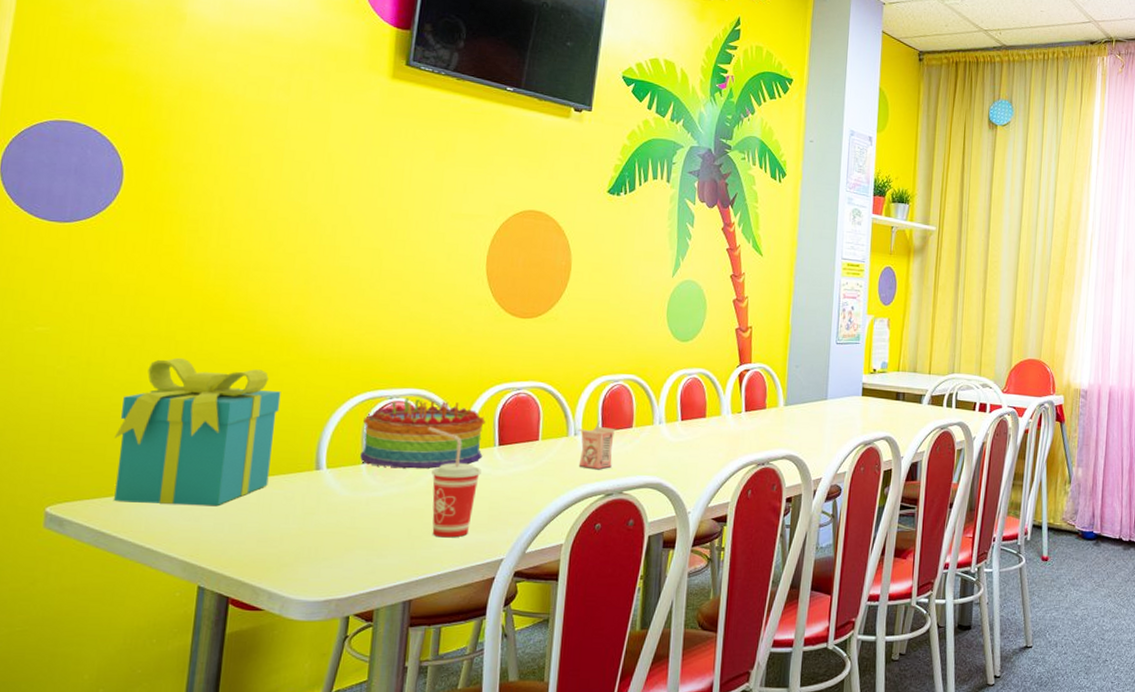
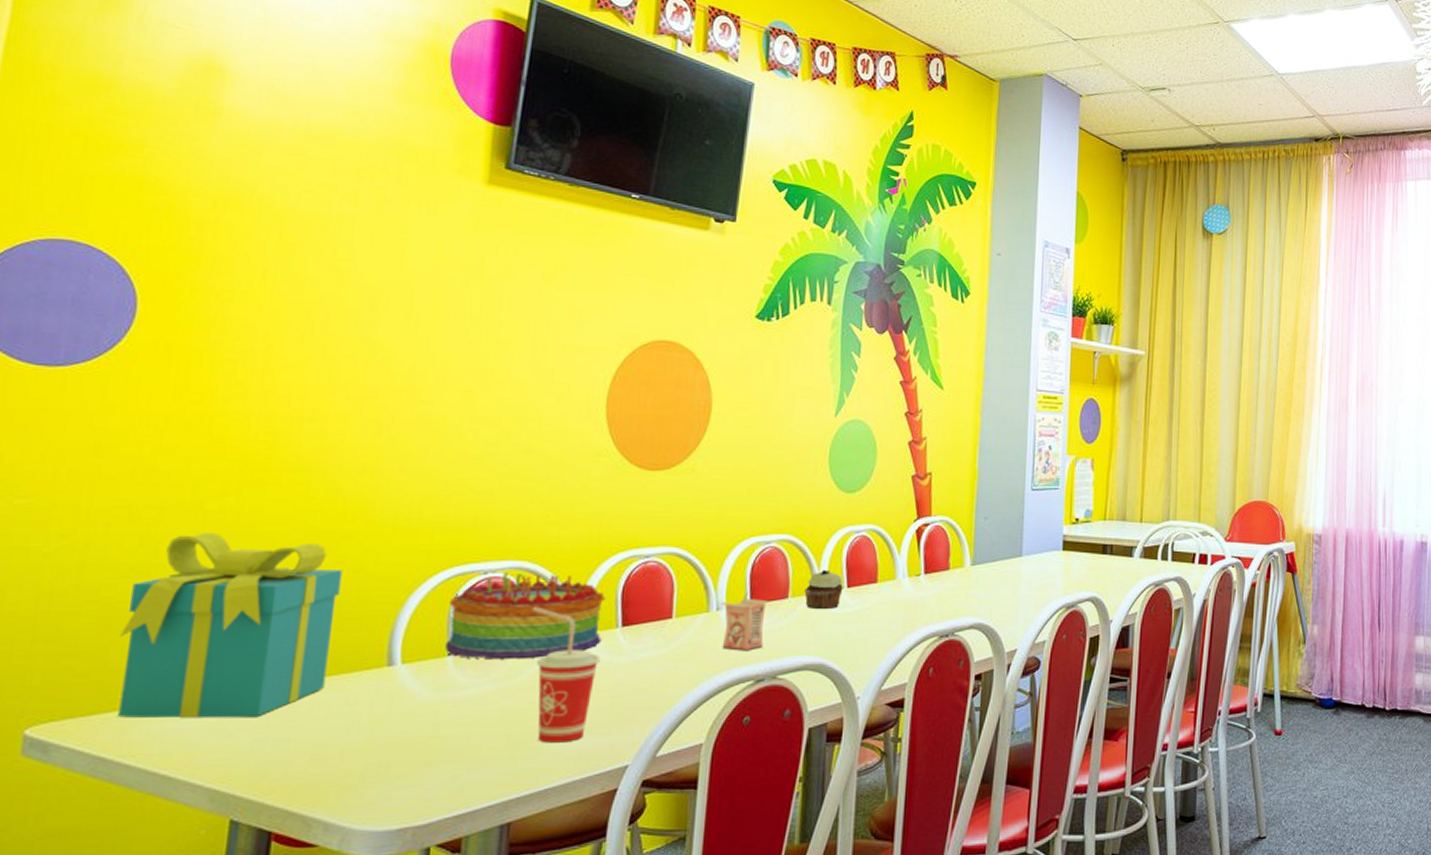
cupcake: none [646,405,678,439] -> present [804,569,843,610]

